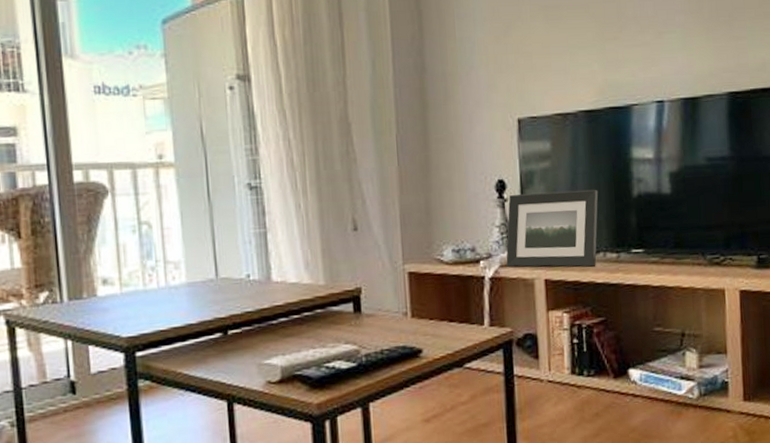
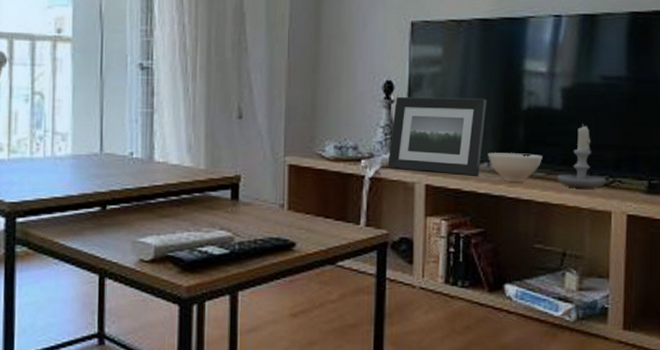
bowl: none [603,240,656,270] -> present [488,153,542,183]
candle: none [671,206,719,270] -> present [557,124,607,189]

